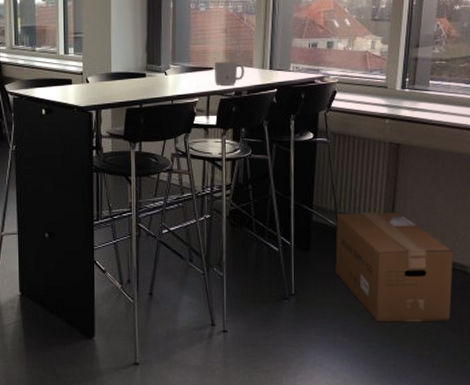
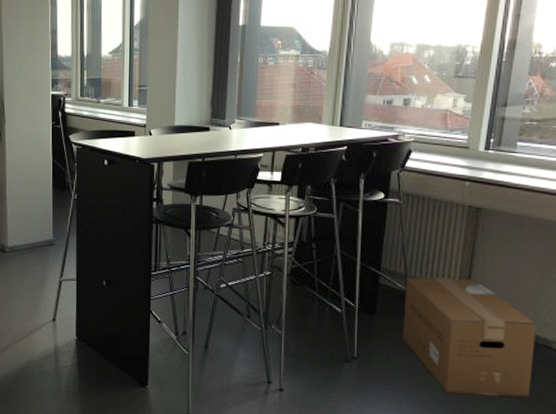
mug: present [215,61,244,85] -> none [281,117,313,141]

